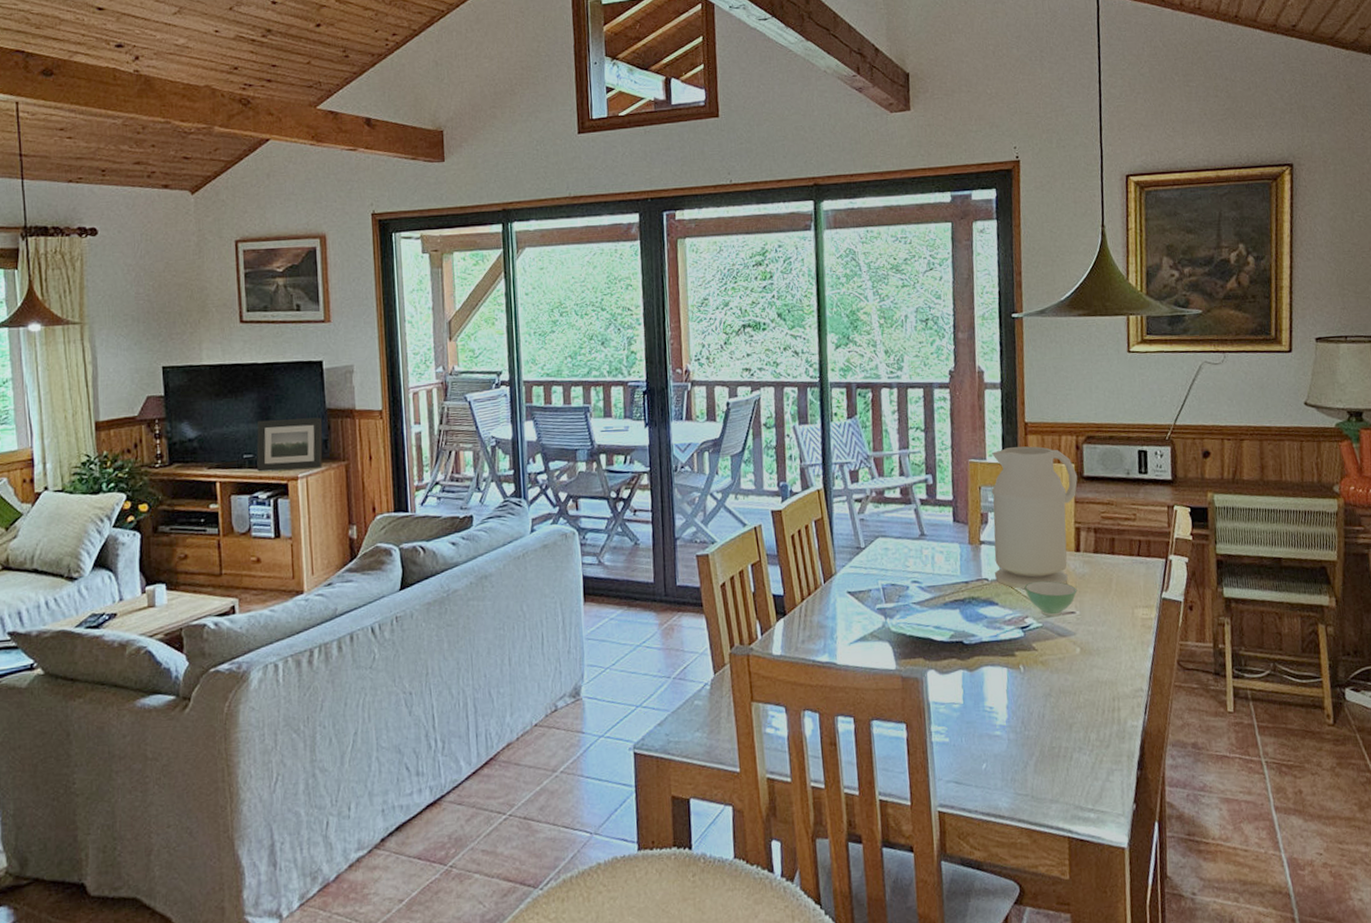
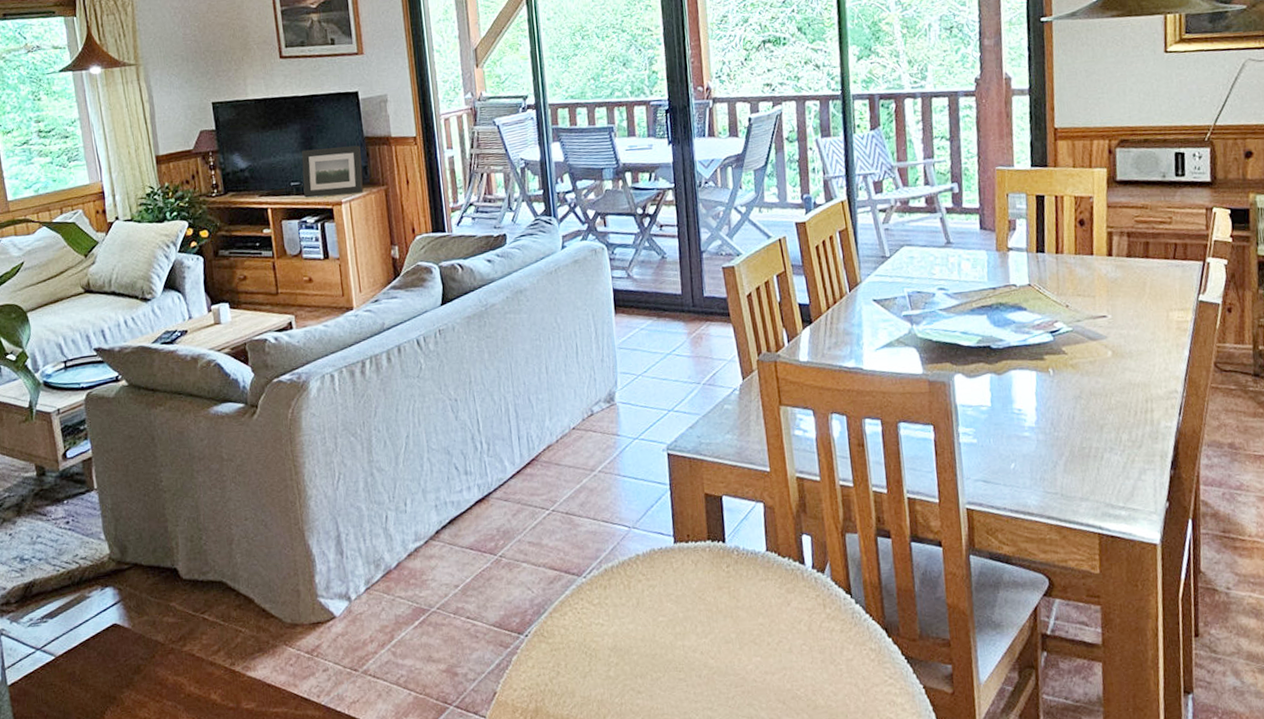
water jug: present [991,446,1078,590] -> none [1019,151,1111,295]
bowl: present [1024,580,1078,617] -> none [1054,285,1109,322]

